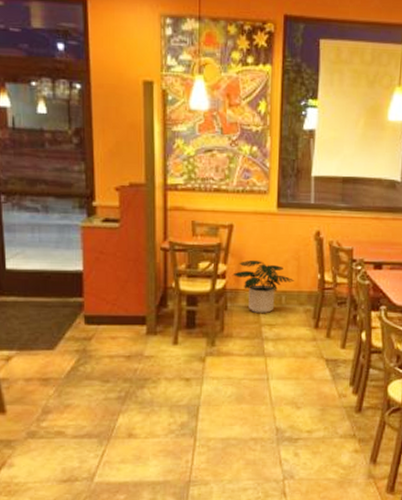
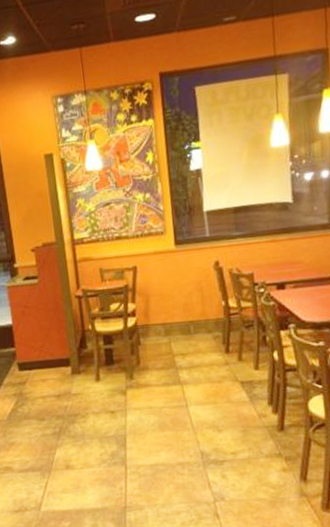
potted plant: present [232,259,295,314] -> none [141,295,201,345]

